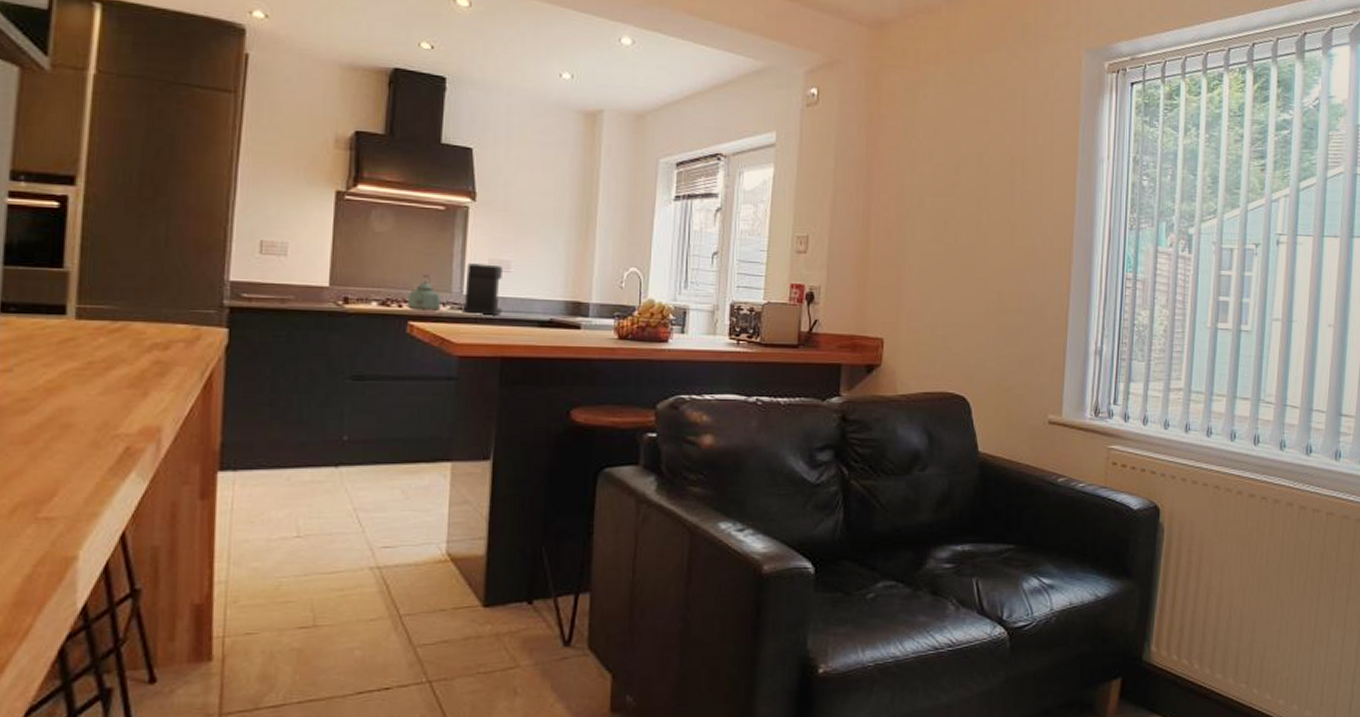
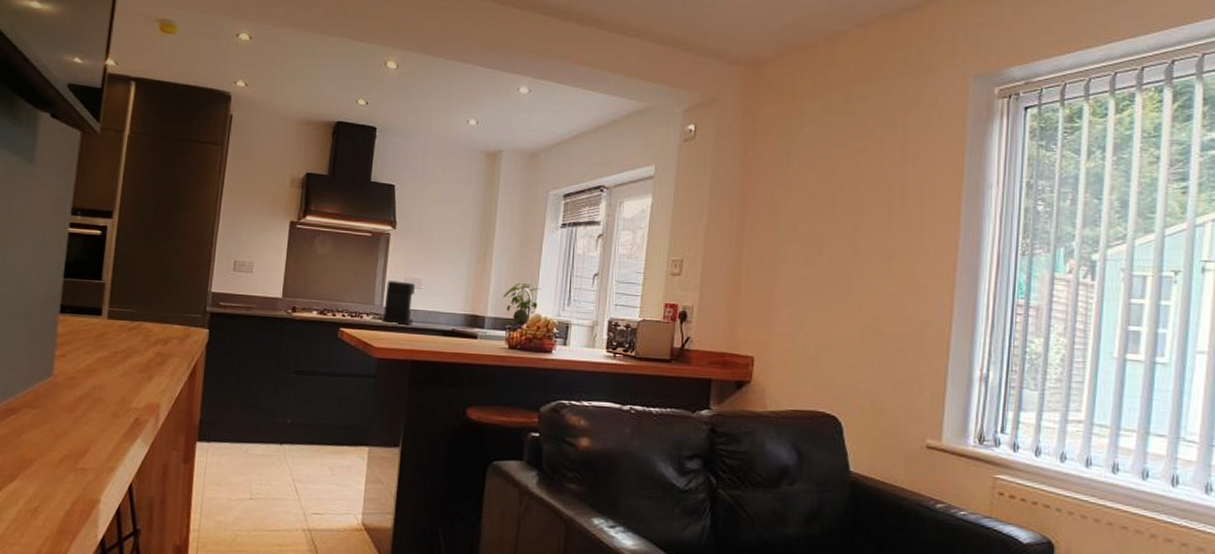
kettle: present [407,274,441,312] -> none [339,289,366,321]
plant: none [609,264,654,320] -> present [502,283,541,332]

